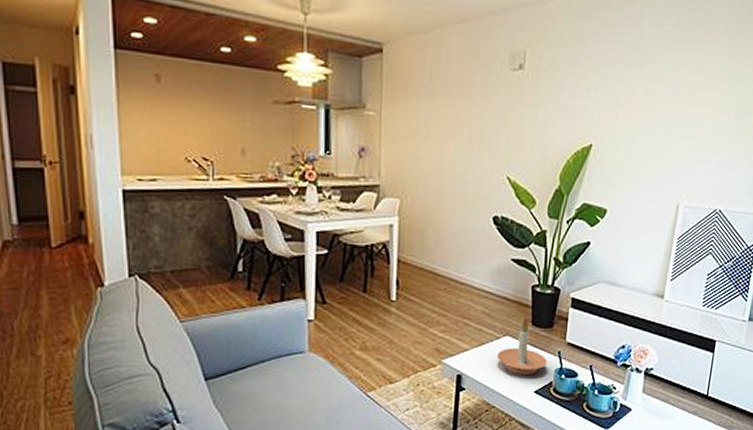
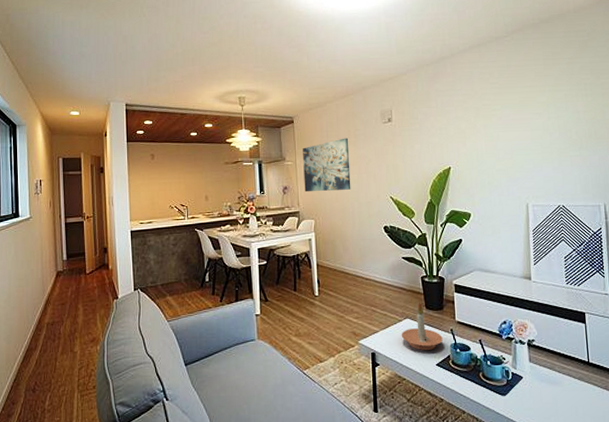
wall art: none [389,85,460,161] -> present [303,138,351,192]

